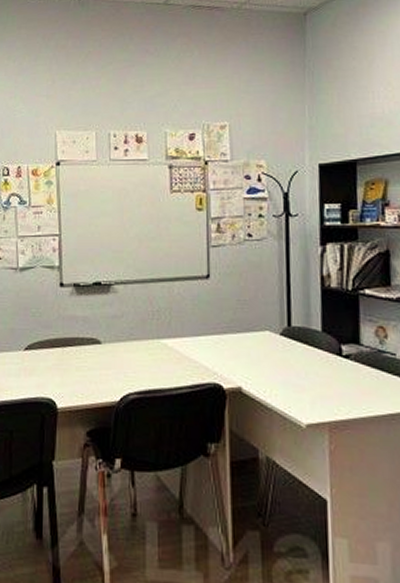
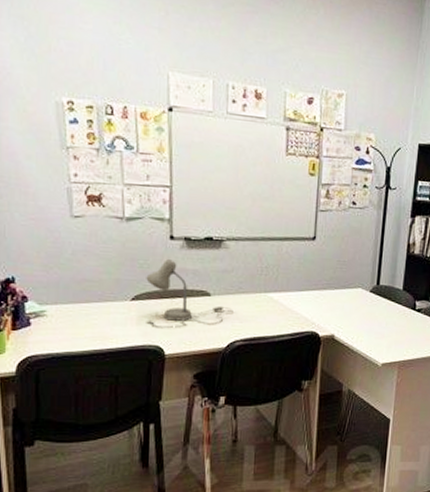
desk lamp: none [38,307,125,379] -> present [146,259,233,328]

